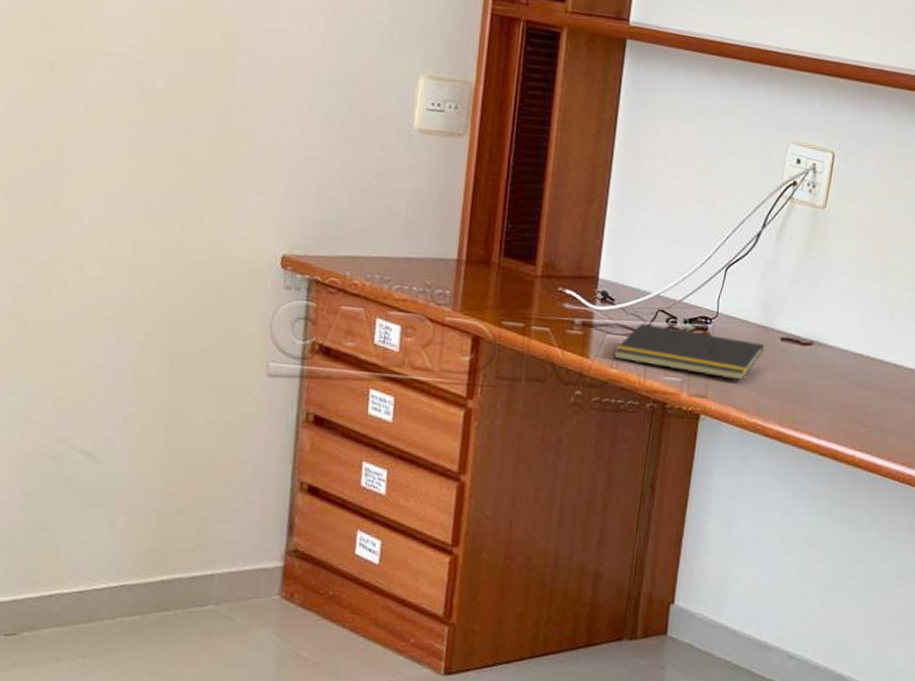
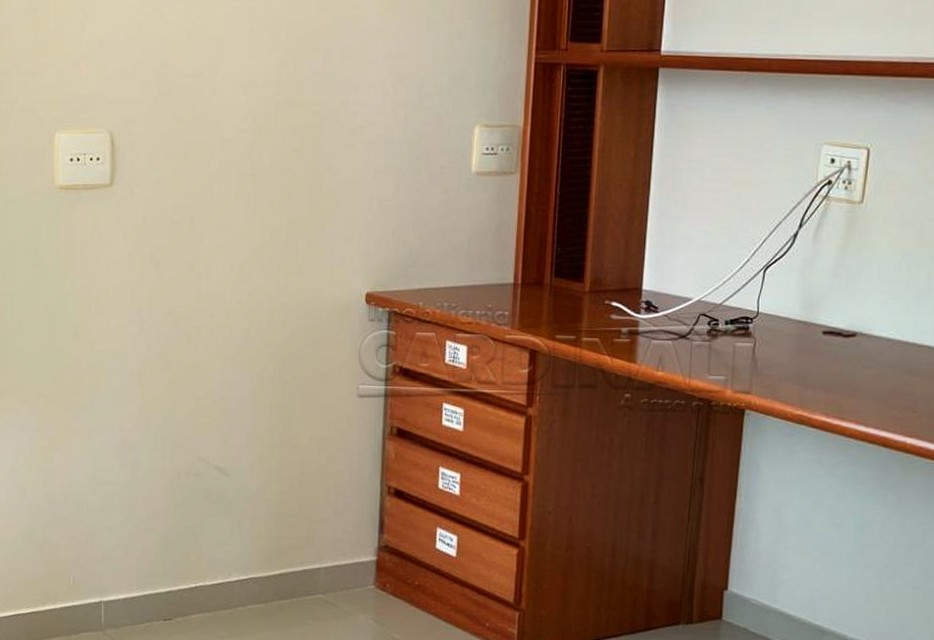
notepad: present [613,323,765,381] -> none [659,328,807,375]

